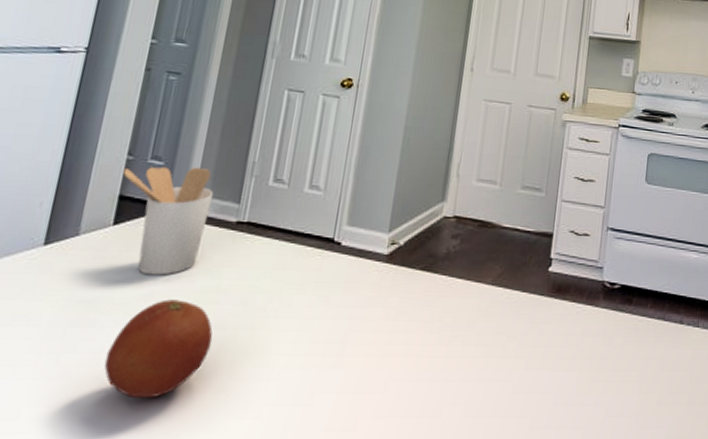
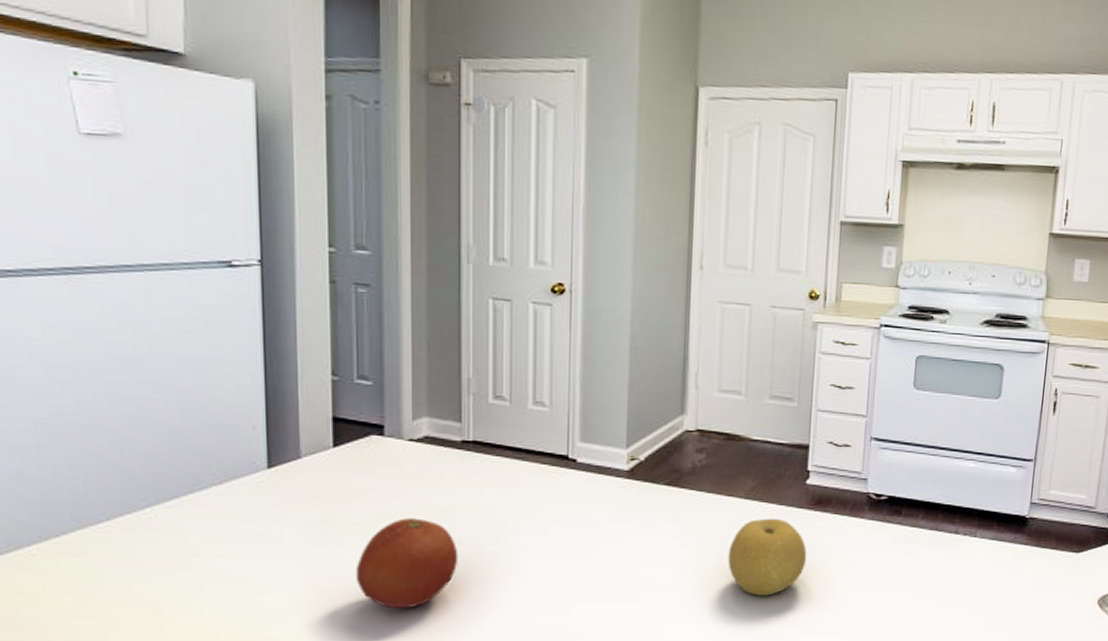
utensil holder: present [123,166,214,276] -> none [331,385,432,495]
fruit: none [471,305,546,387] -> present [728,518,807,596]

